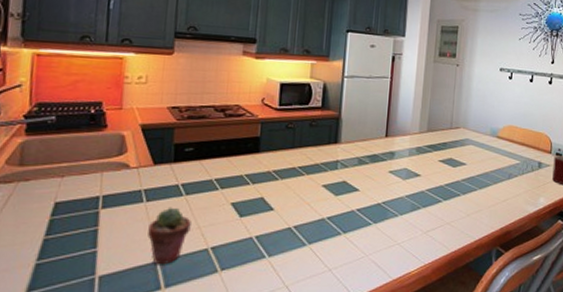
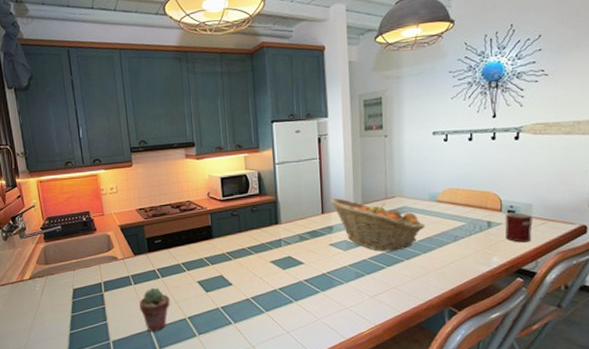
fruit basket: none [395,122,484,184] -> present [329,198,425,251]

